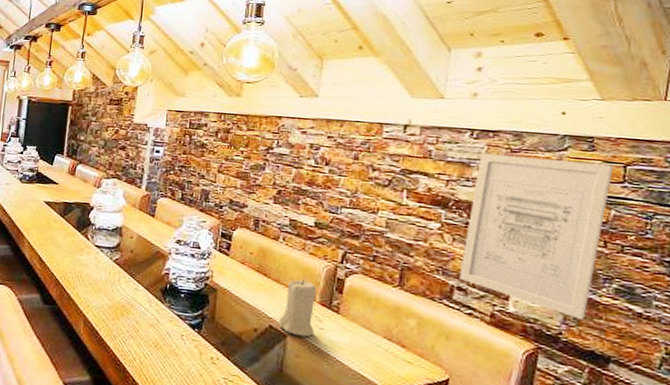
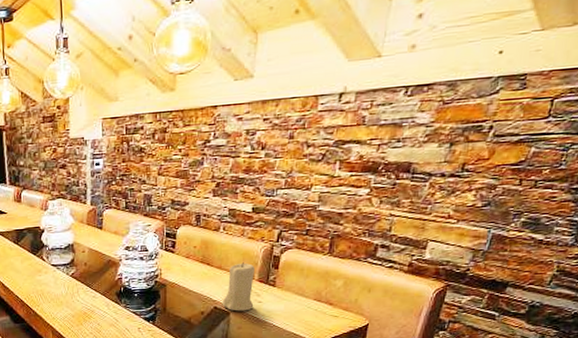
wall art: present [459,152,614,320] -> none [383,101,541,255]

